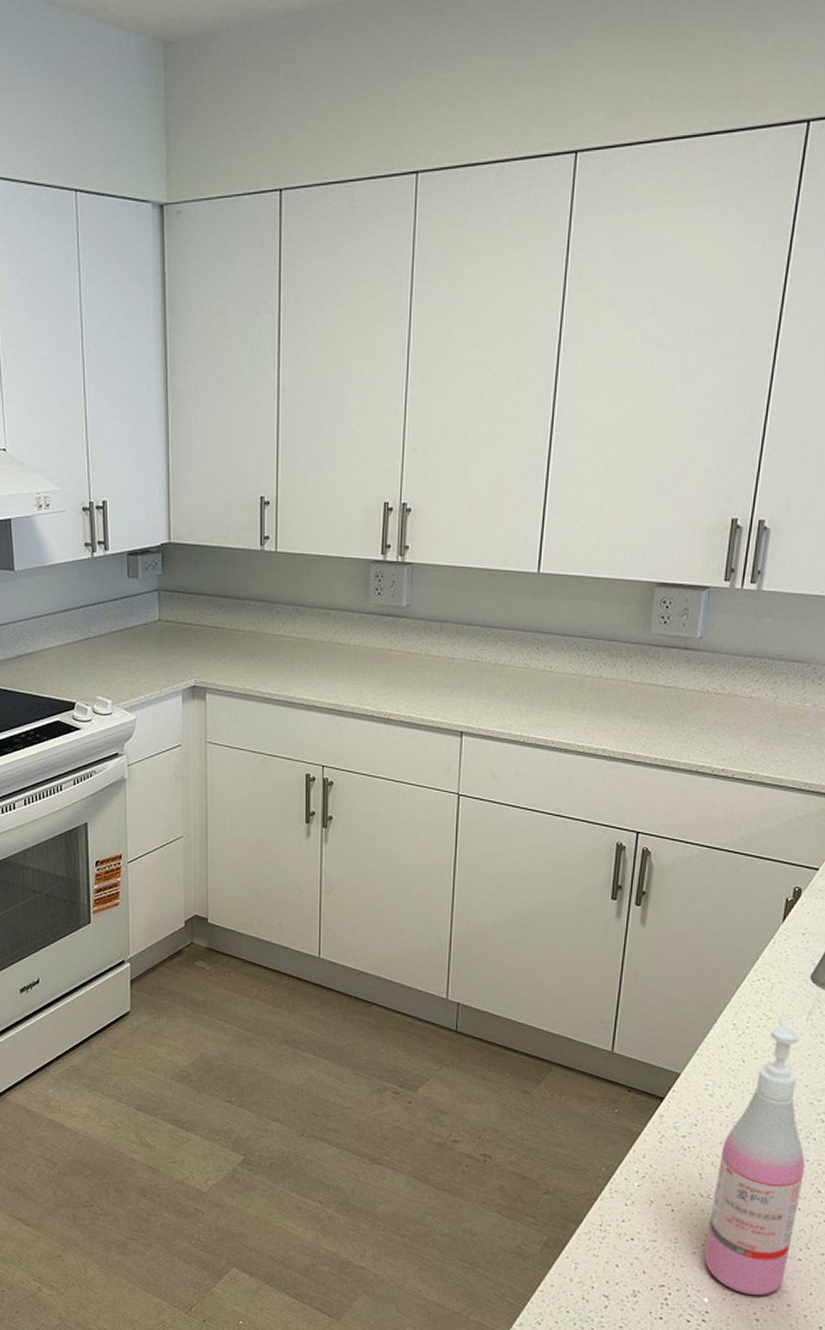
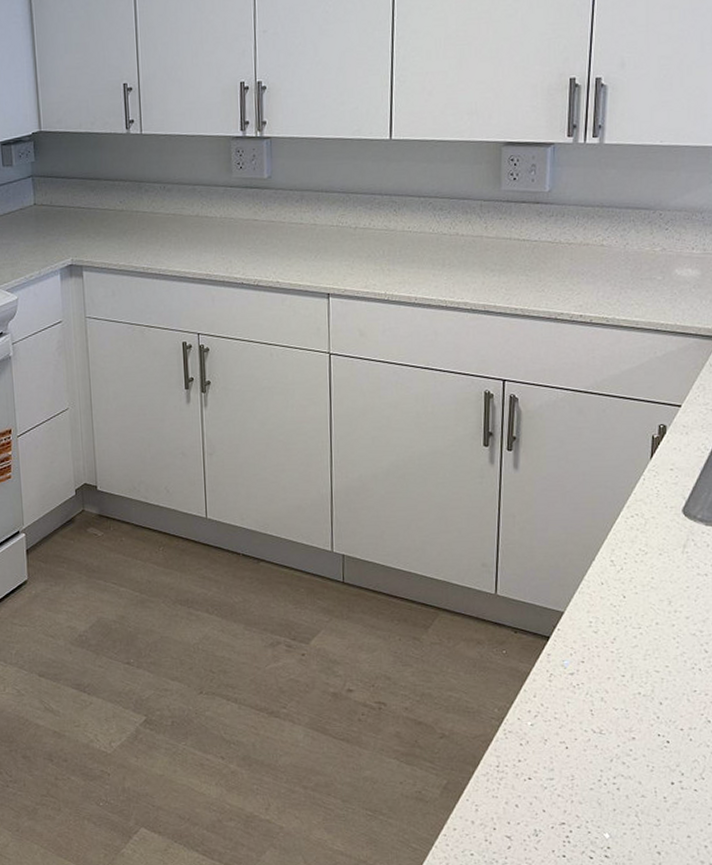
soap dispenser: present [704,1016,806,1296] -> none [601,550,693,829]

